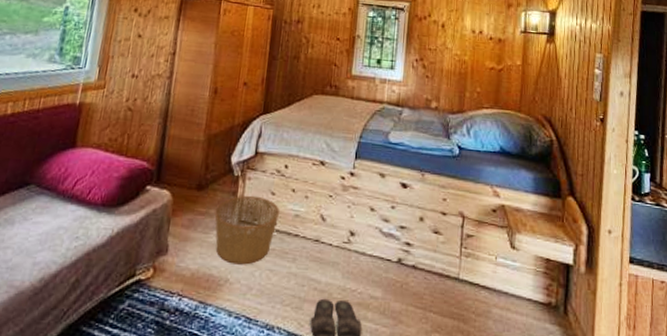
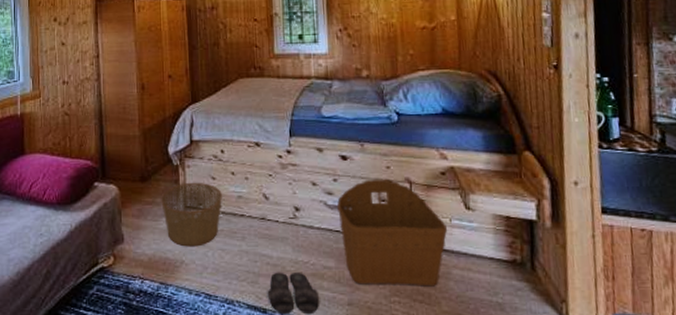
wicker basket: none [391,210,493,325] -> present [337,179,448,287]

